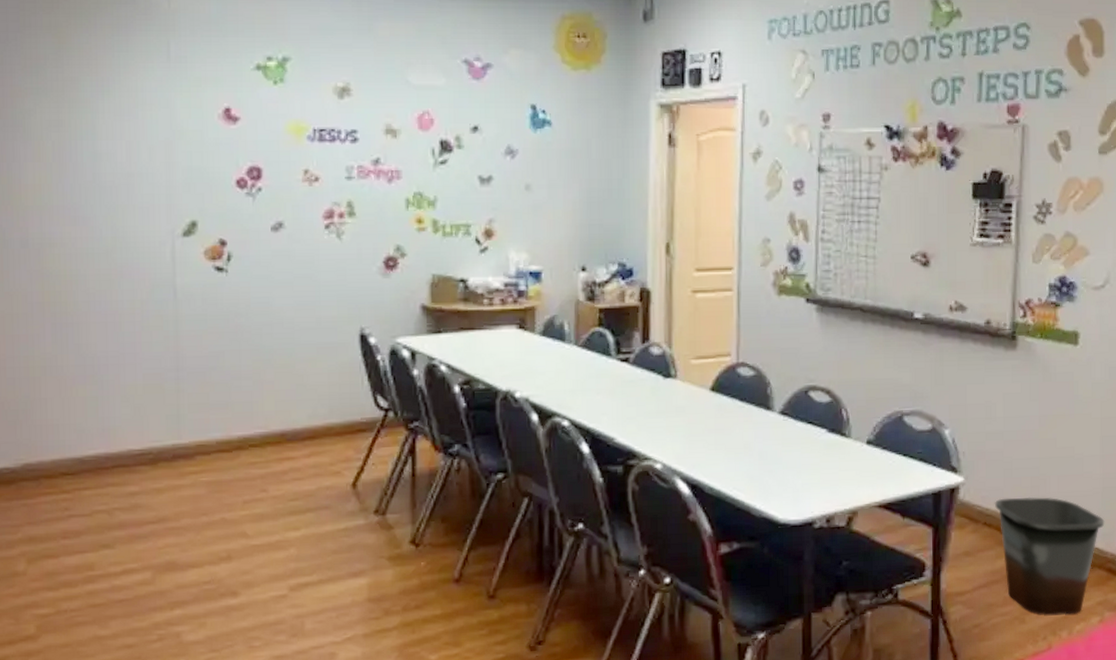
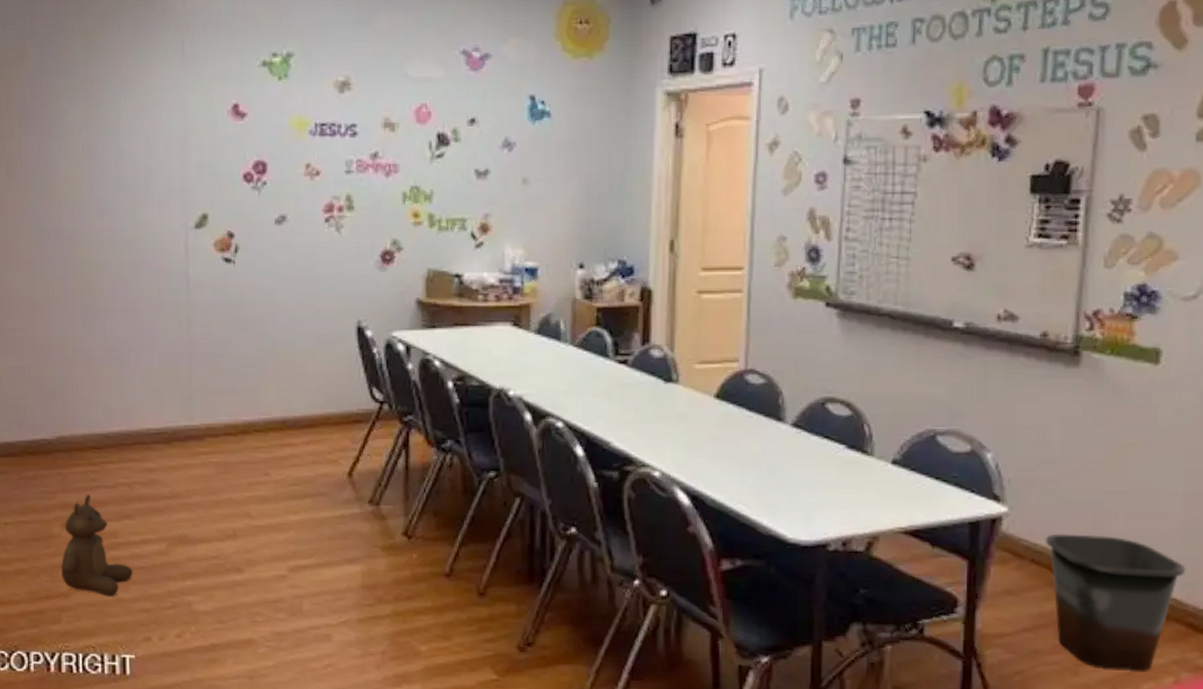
teddy bear: none [27,524,112,634] -> present [61,494,133,596]

